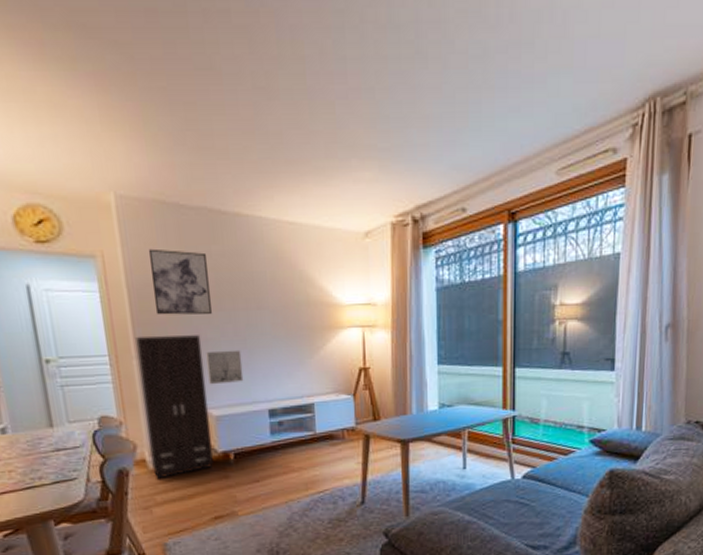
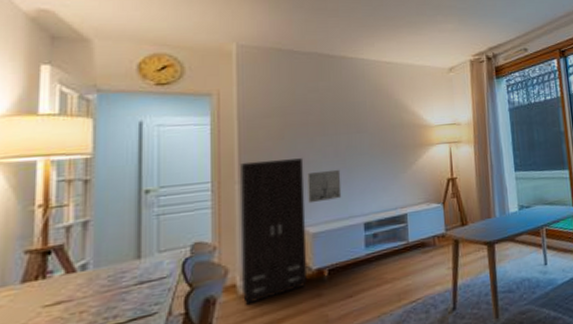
wall art: present [148,248,213,315] -> none [261,86,317,143]

